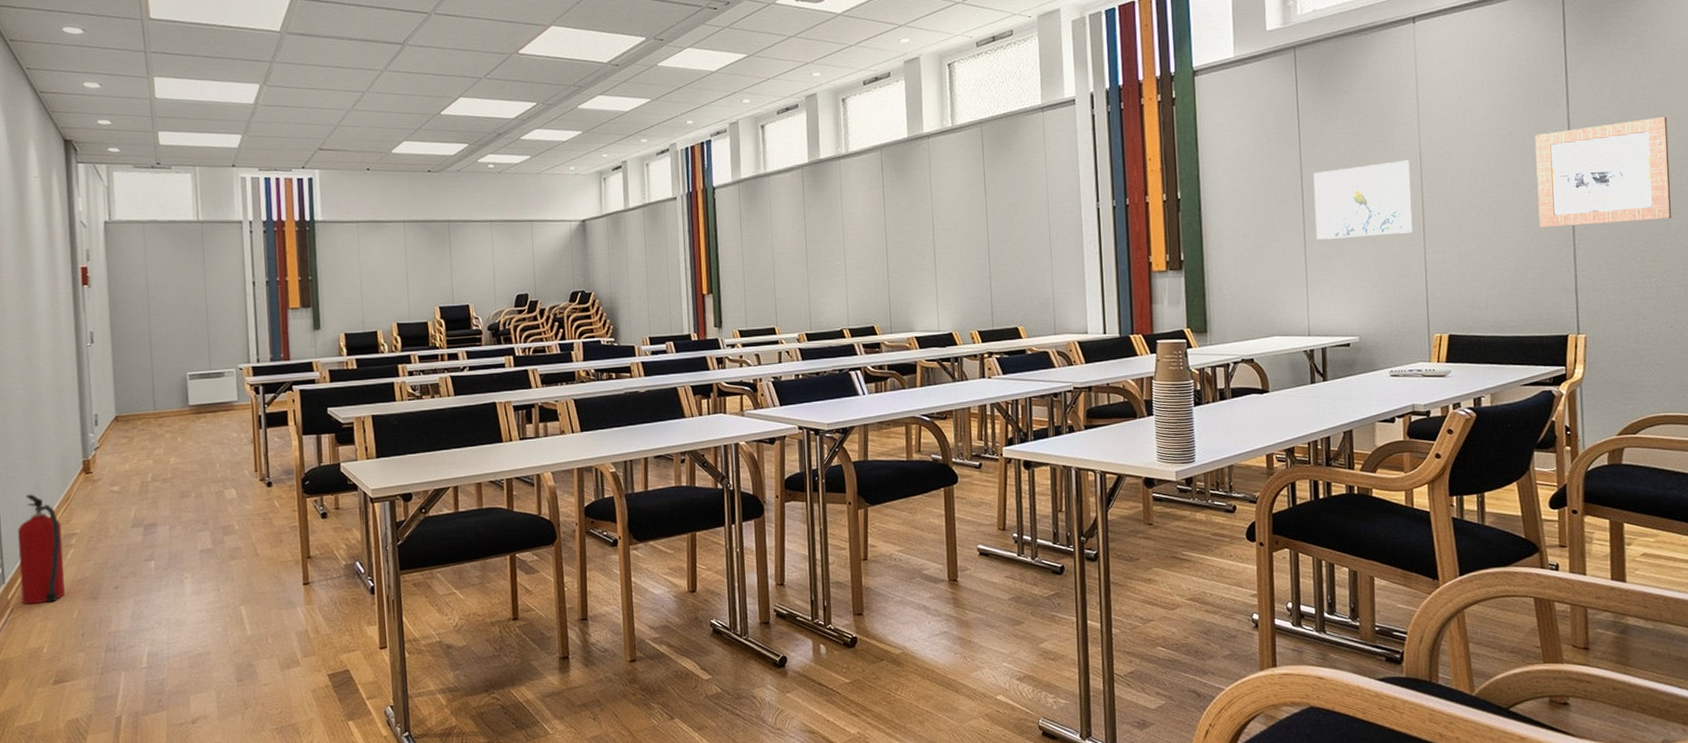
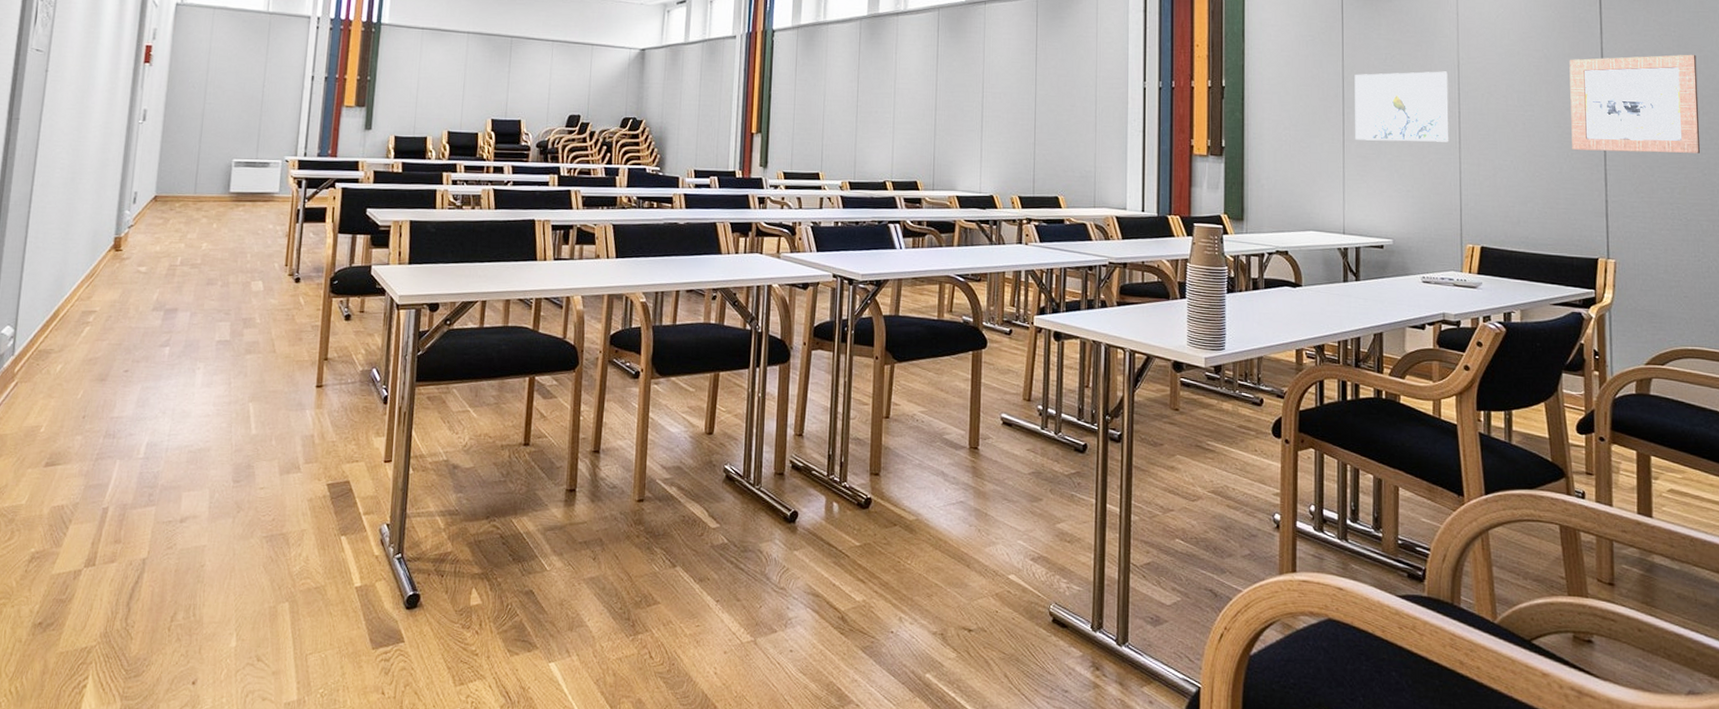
fire extinguisher: present [17,494,65,605] -> none [28,266,82,380]

